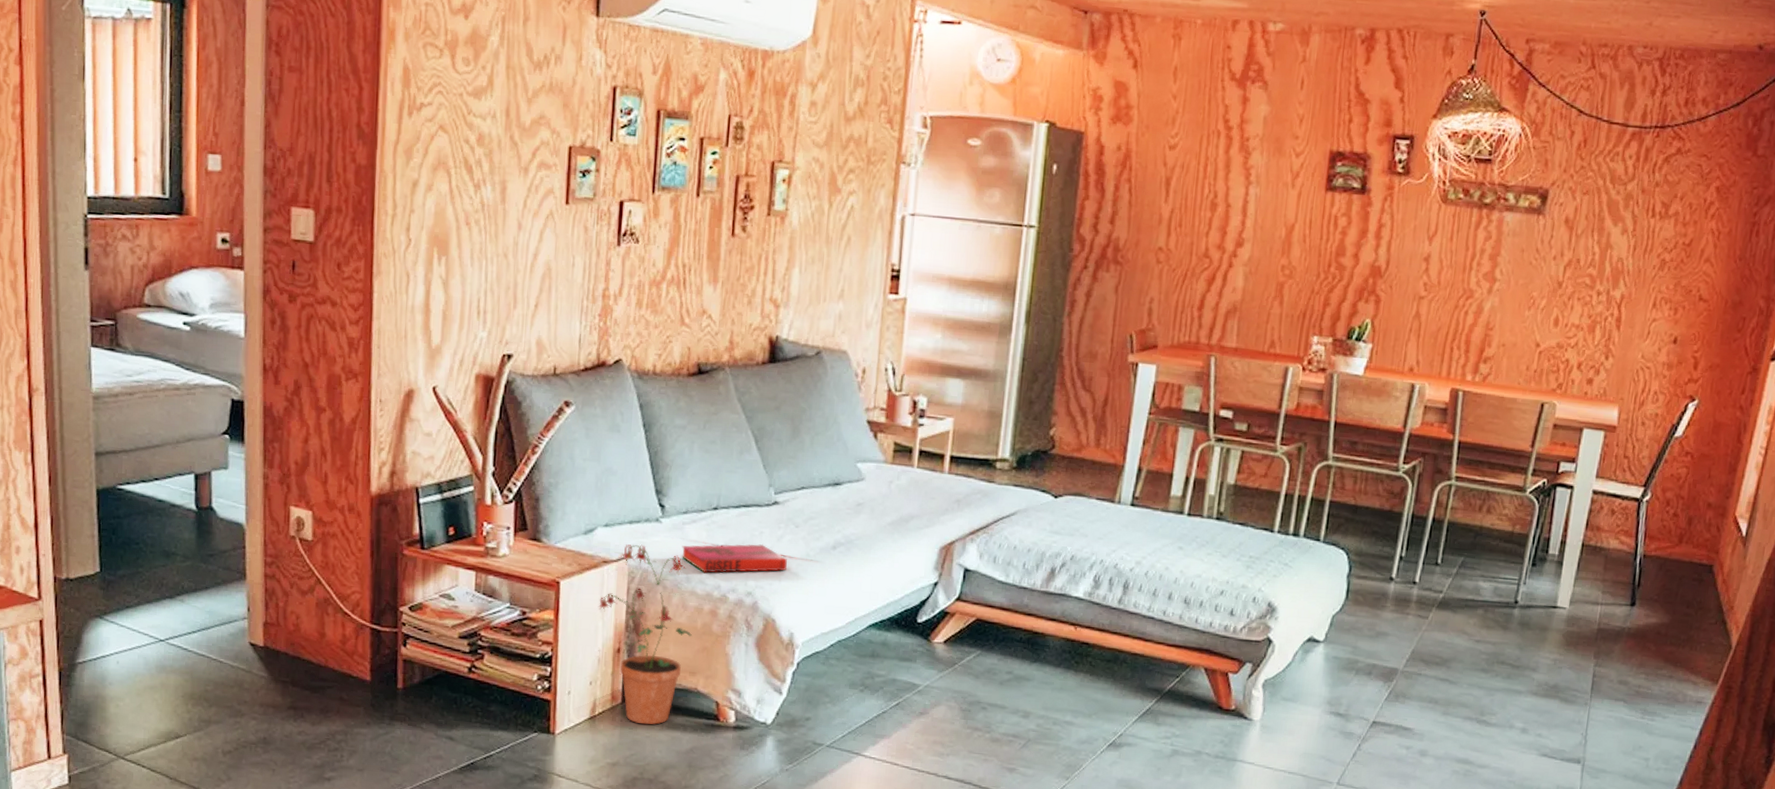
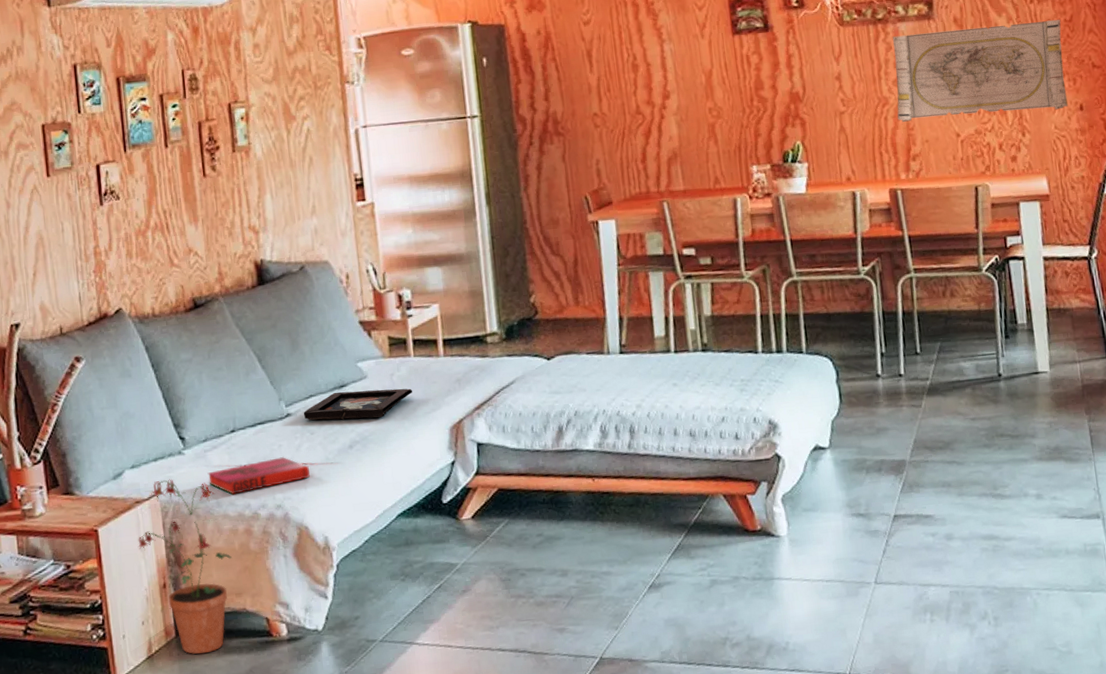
decorative tray: none [791,489,908,524] -> present [303,388,412,420]
map: none [1478,225,1679,338] -> present [892,19,1068,122]

